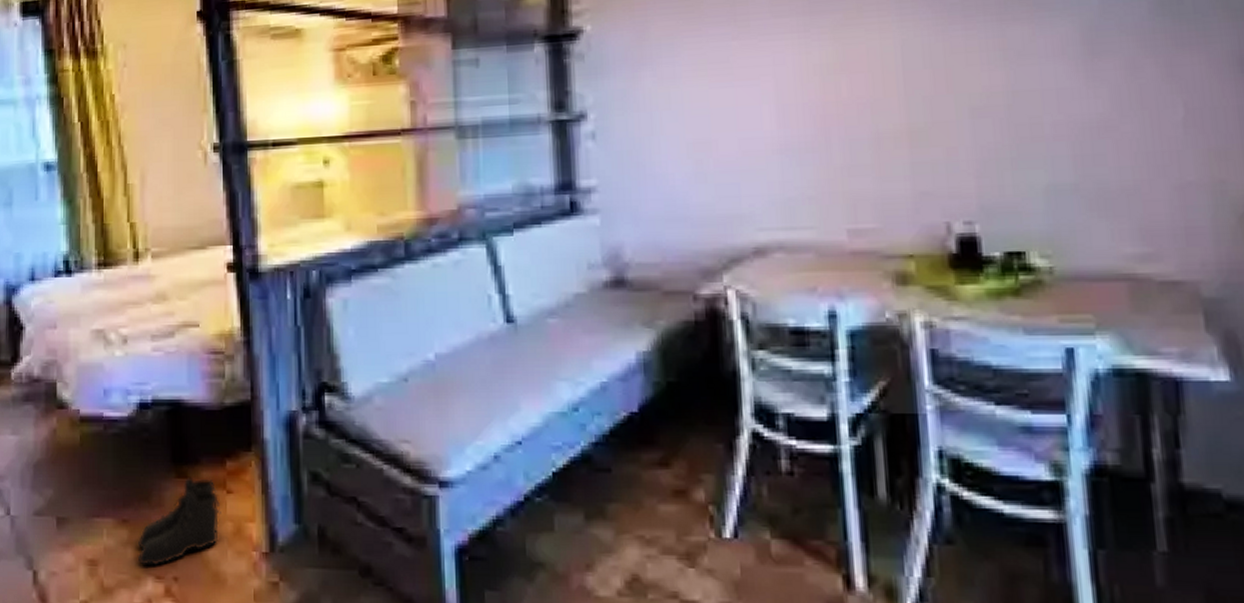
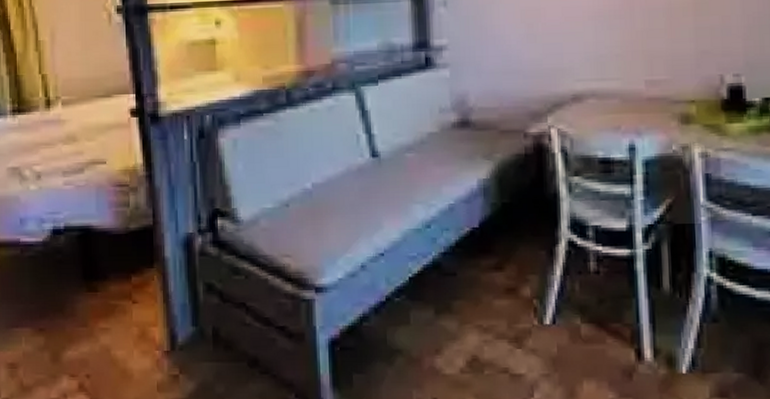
boots: present [137,476,221,566] -> none [53,290,128,366]

